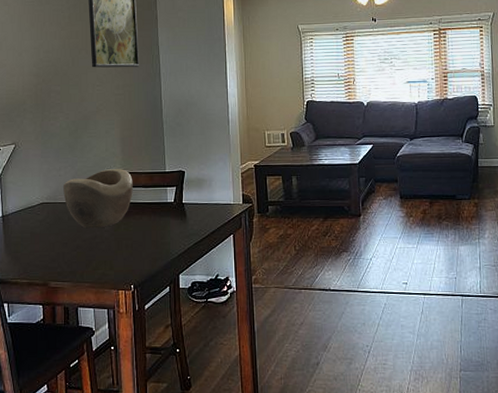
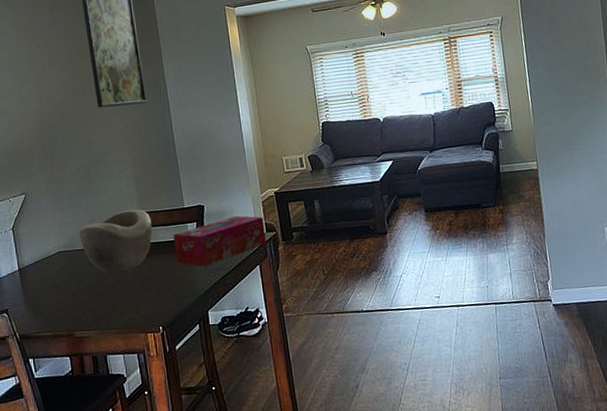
tissue box: none [153,184,242,230] -> present [173,215,266,266]

